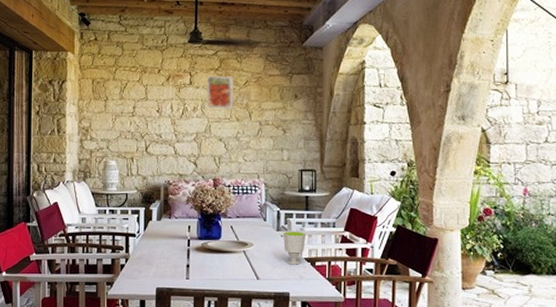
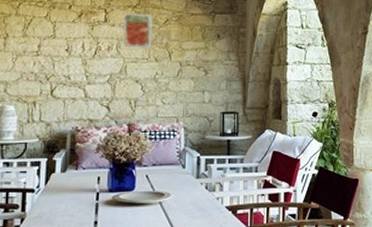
cup: present [284,231,306,265] -> none [203,177,227,215]

